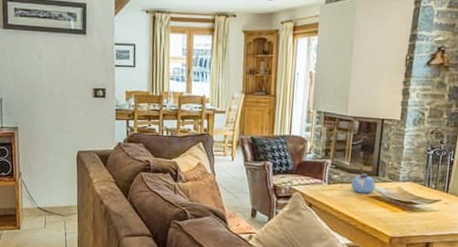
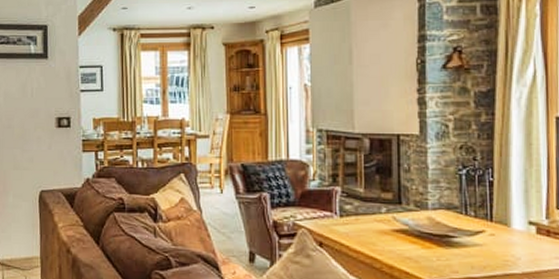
teapot: present [351,174,376,194] -> none [369,202,399,227]

